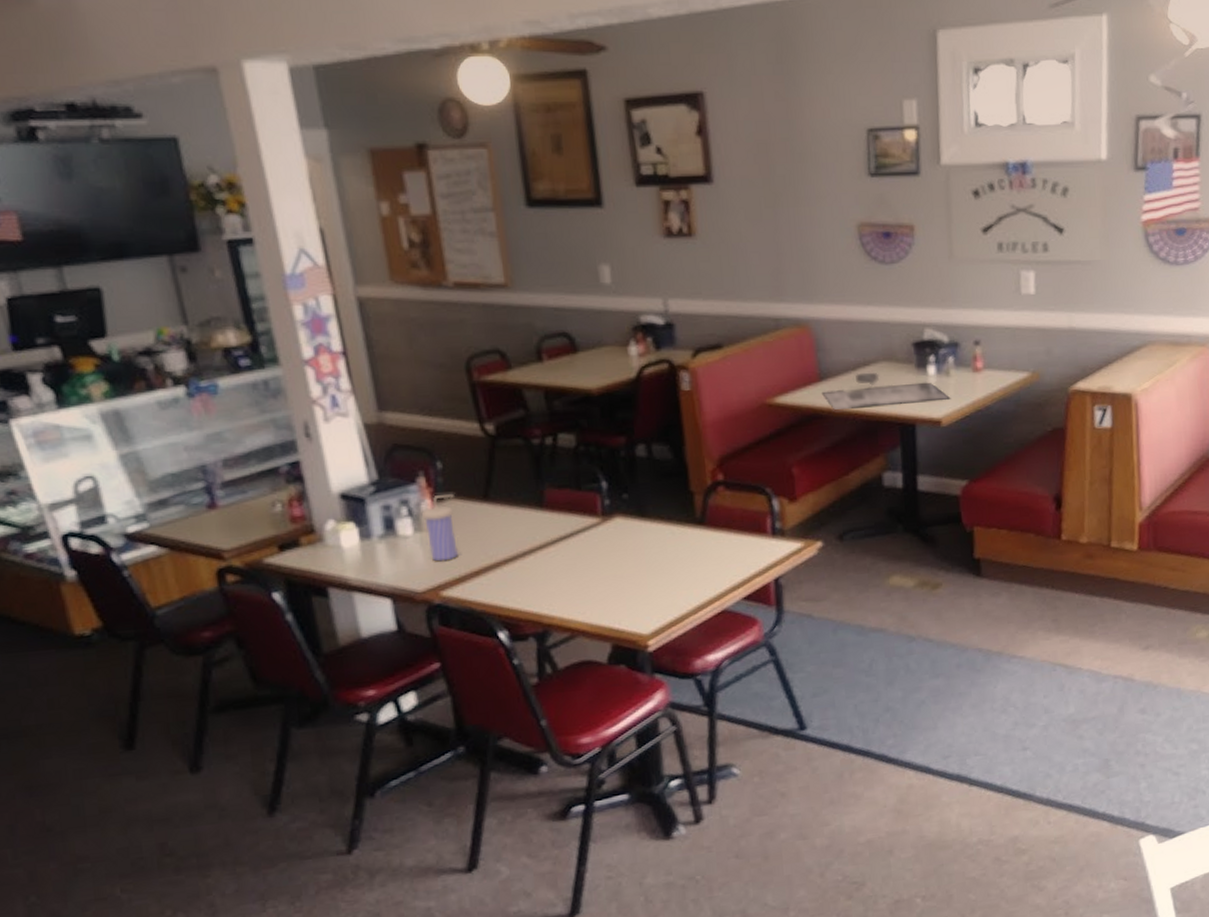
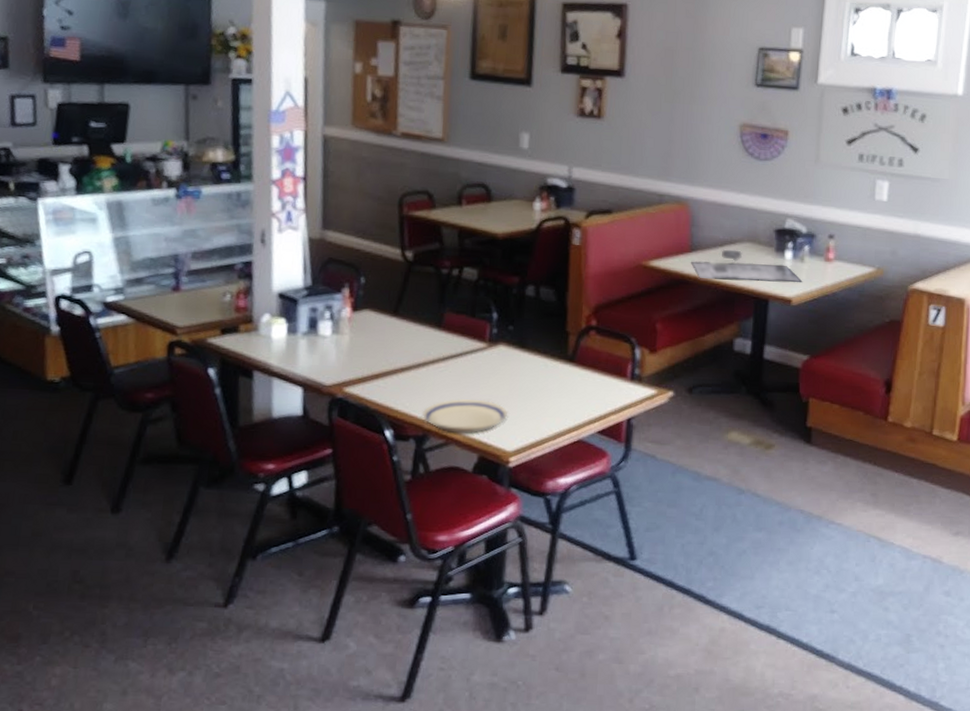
beverage cup: present [421,493,458,562] -> none [340,305,370,362]
plate: none [539,581,638,624] -> present [423,399,508,434]

